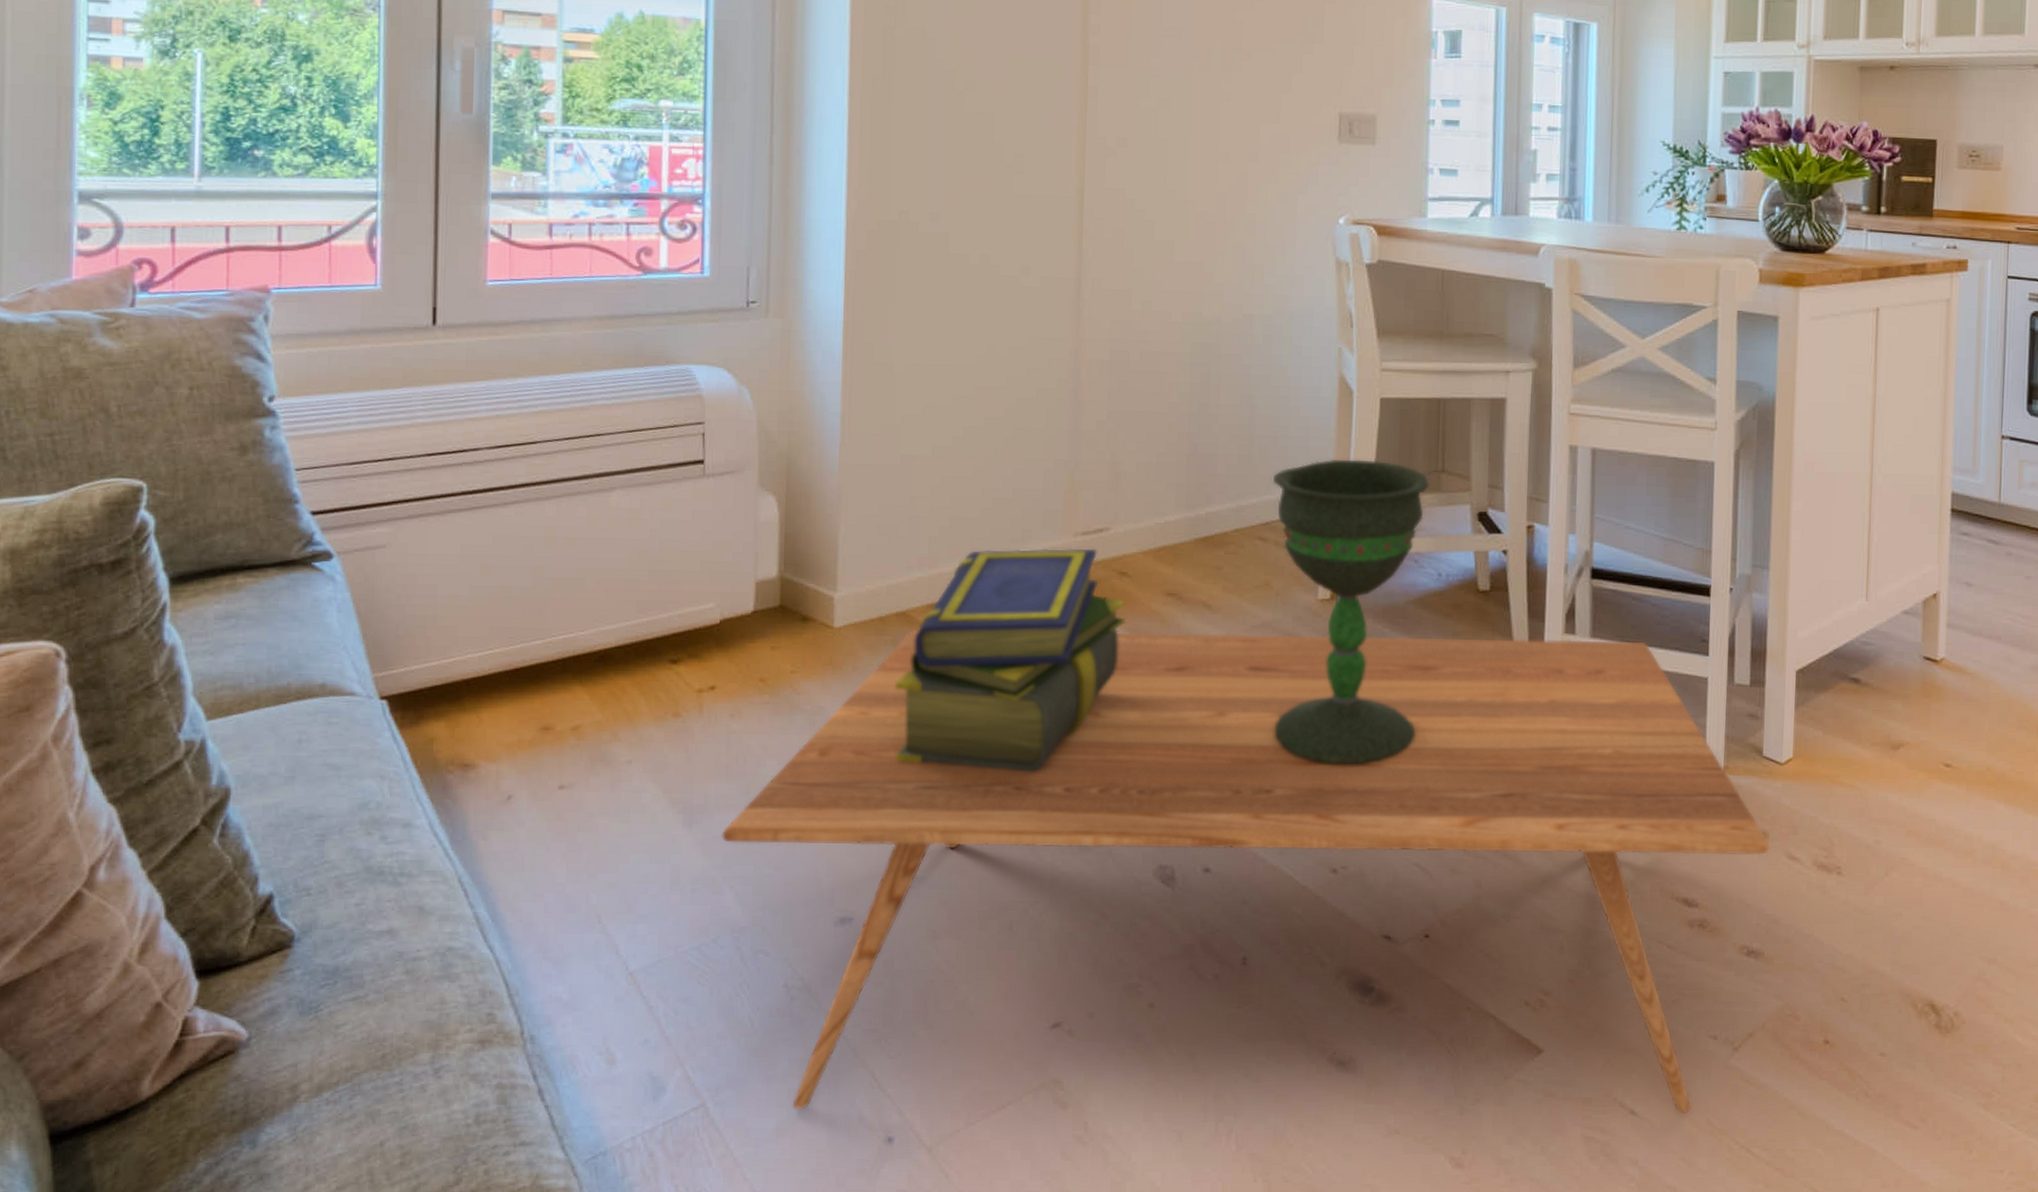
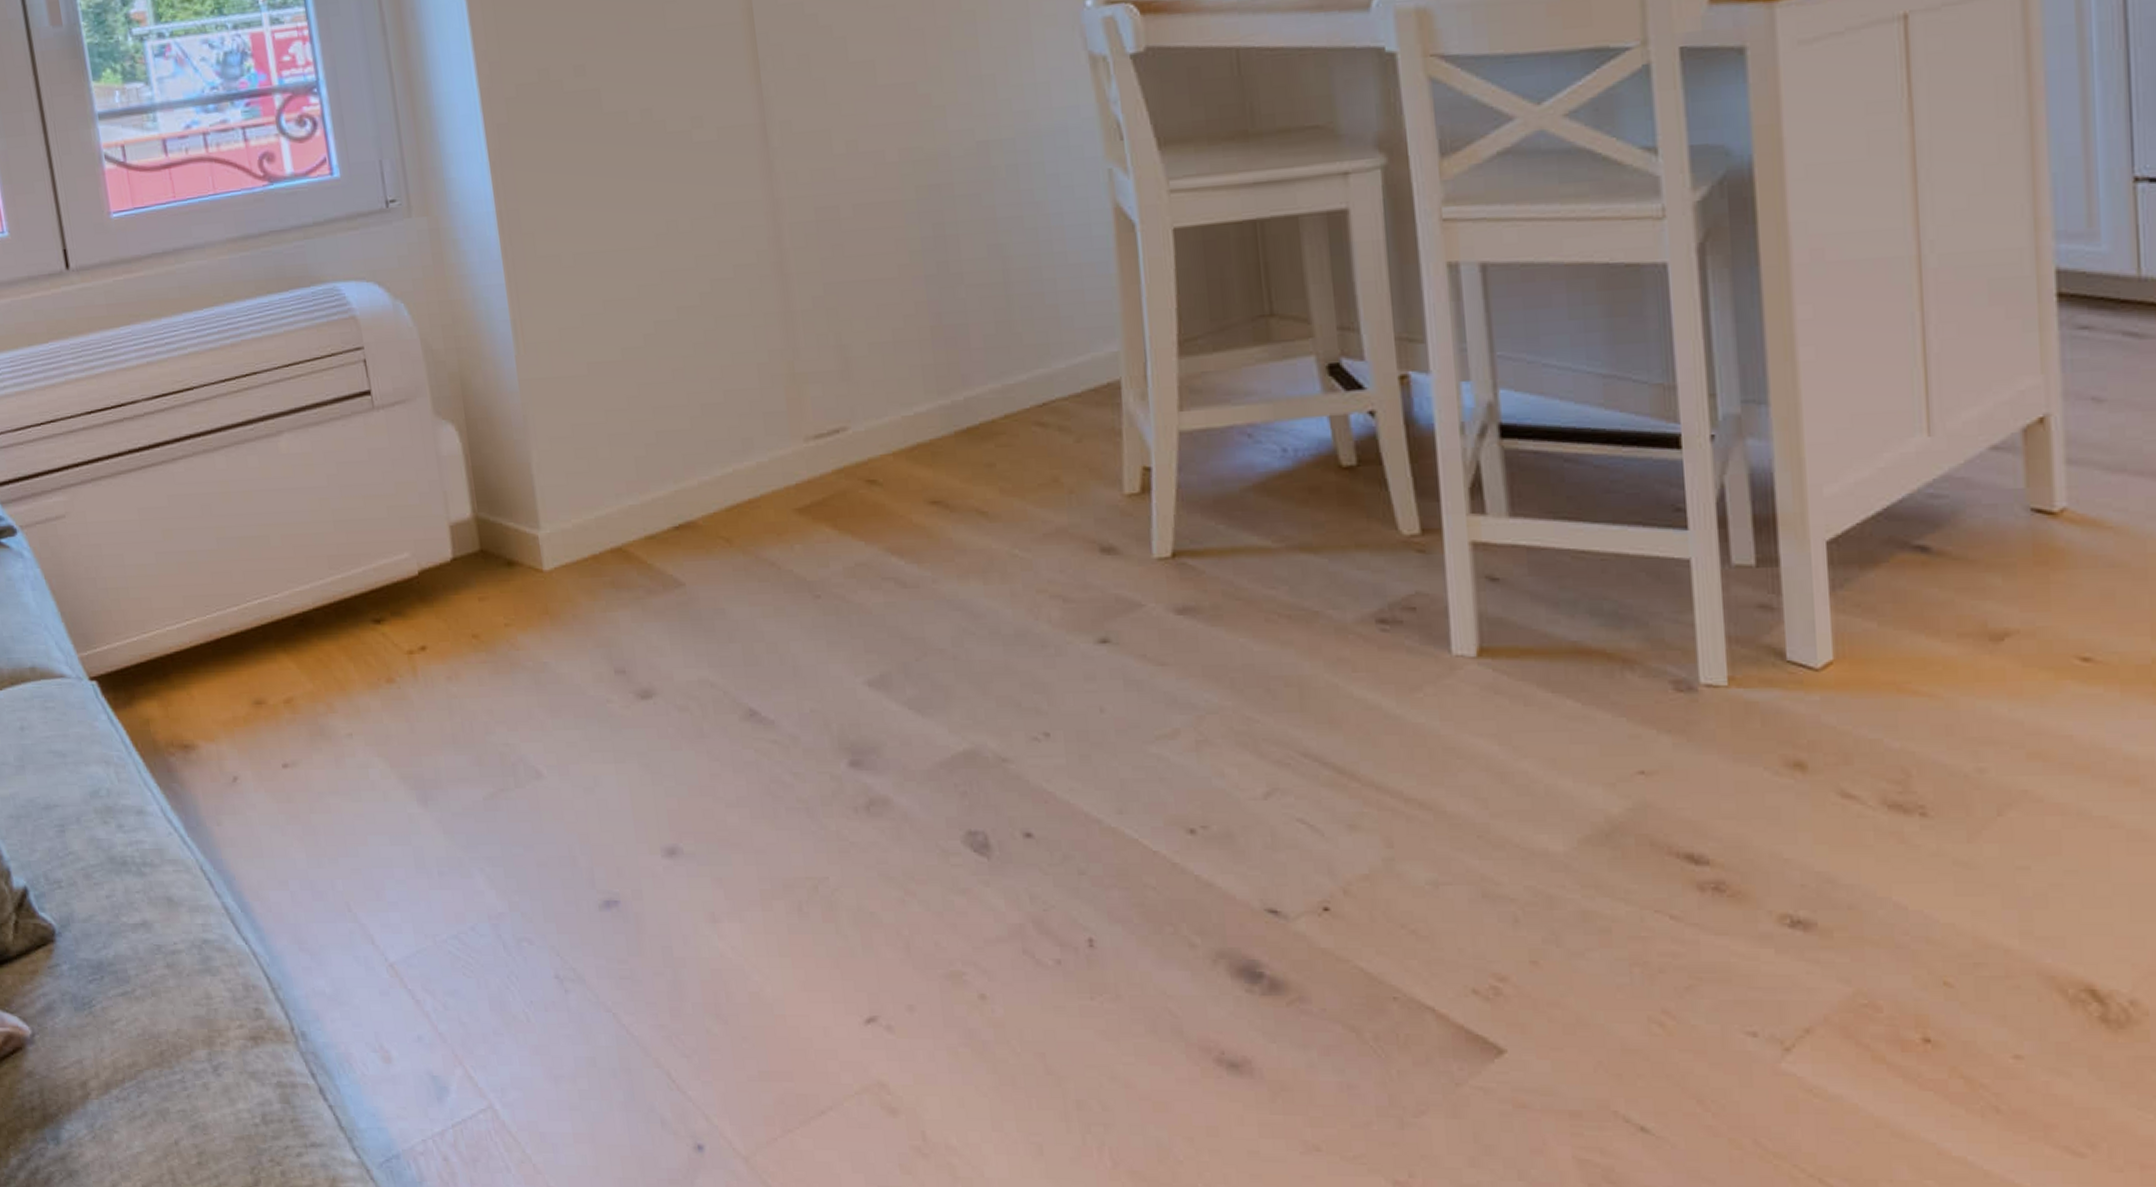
coffee table: present [722,628,1771,1114] -> none [460,518,1811,1133]
stack of books: present [896,548,1126,772] -> none [623,454,885,727]
chalice: present [1273,459,1430,765] -> none [1044,309,1278,700]

